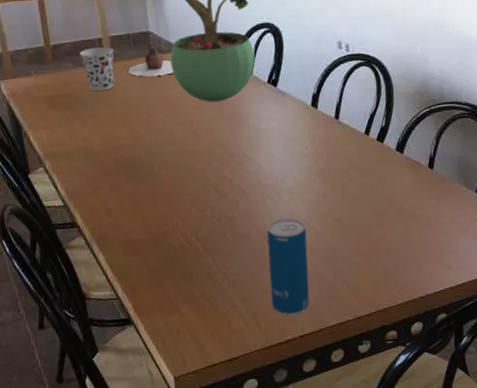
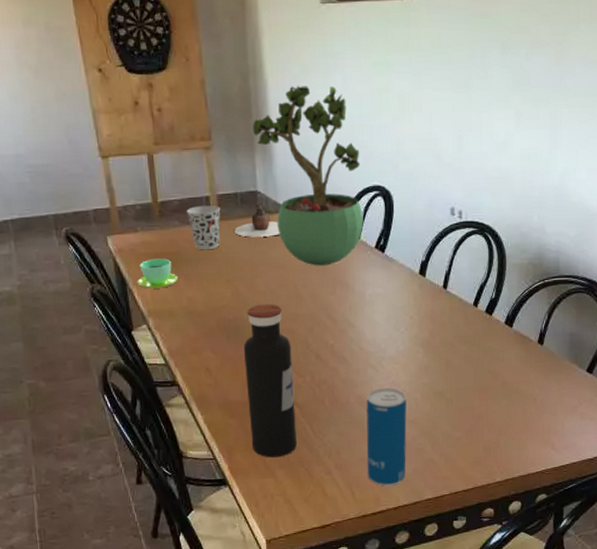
cup: none [32,100,74,132] -> present [137,258,179,289]
water bottle: none [142,141,200,294] -> present [243,304,297,458]

